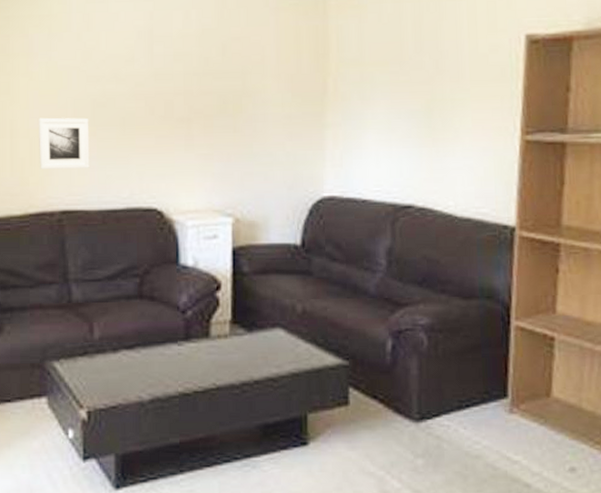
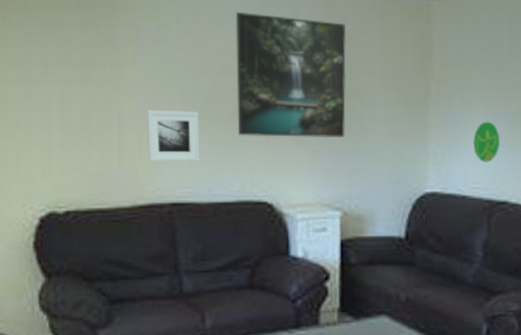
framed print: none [126,16,238,142] -> present [235,11,347,138]
decorative plate: none [374,119,405,164] -> present [473,121,500,162]

